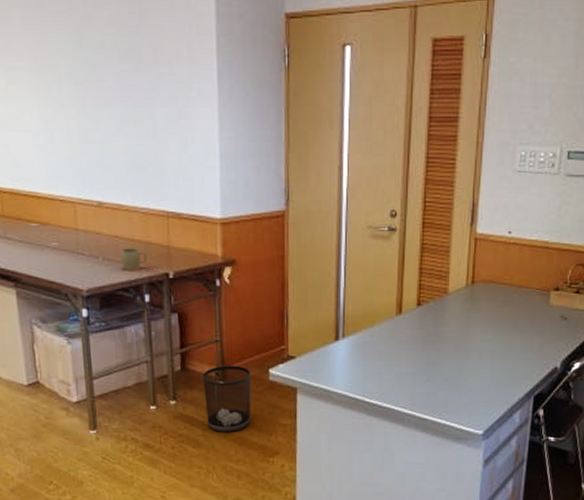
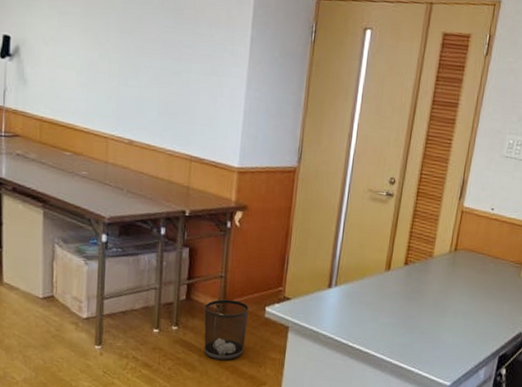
mug: present [120,248,147,270] -> none [143,184,168,205]

